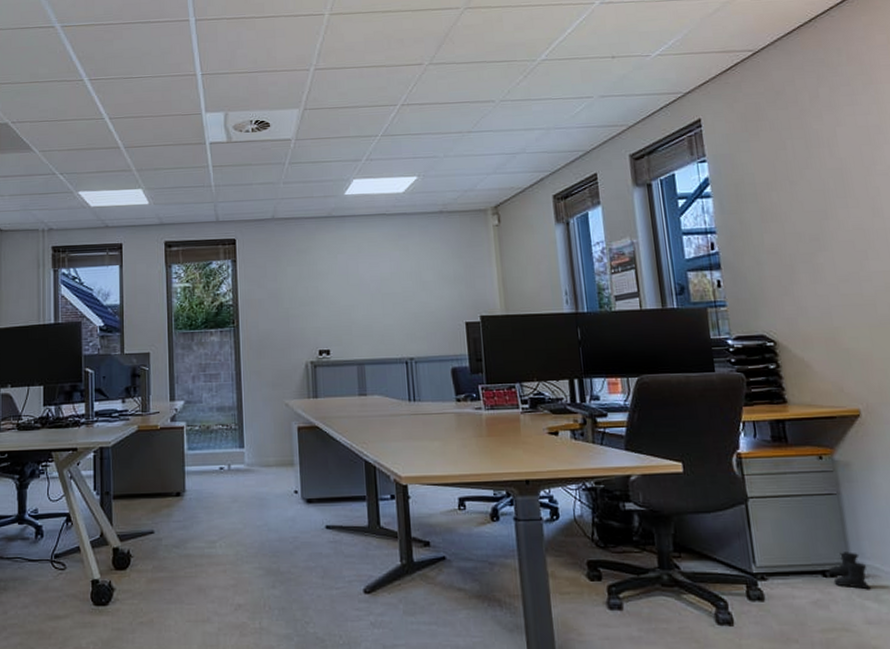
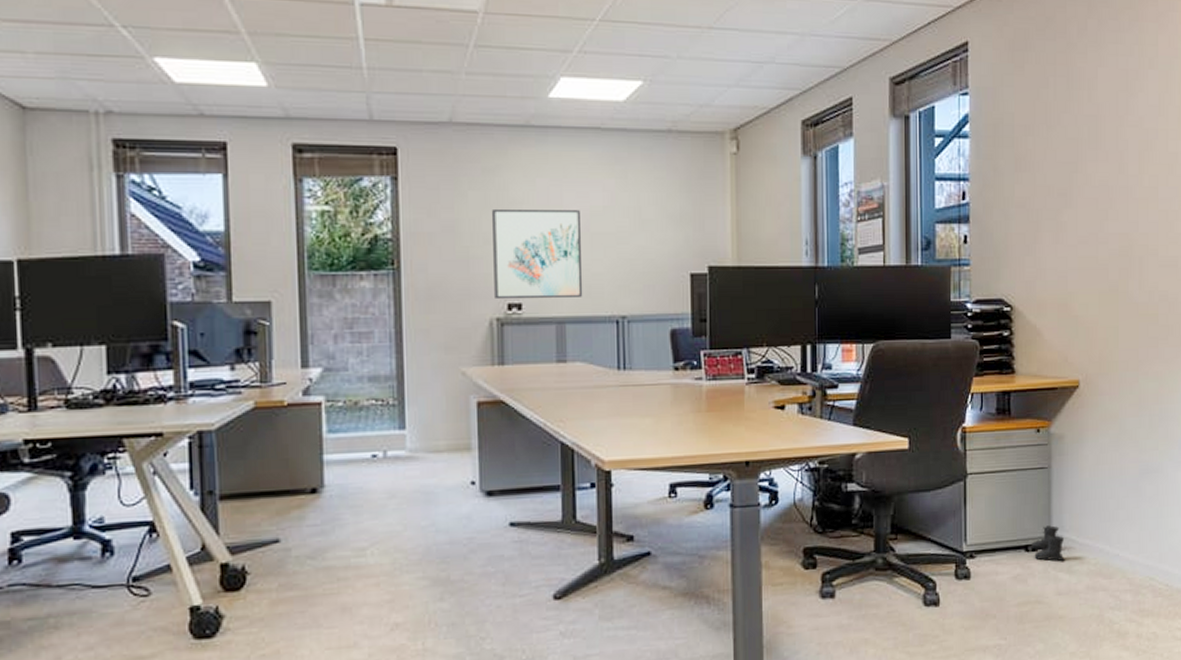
wall art: none [305,277,378,348] -> present [492,210,583,300]

